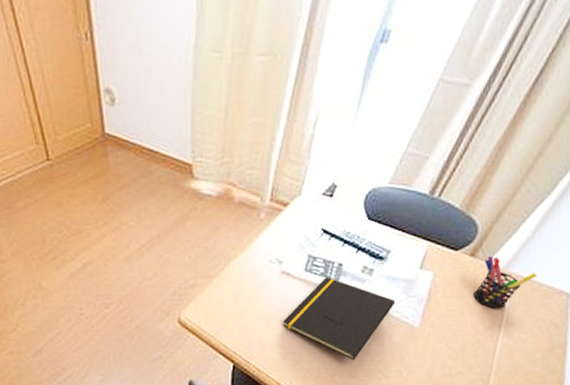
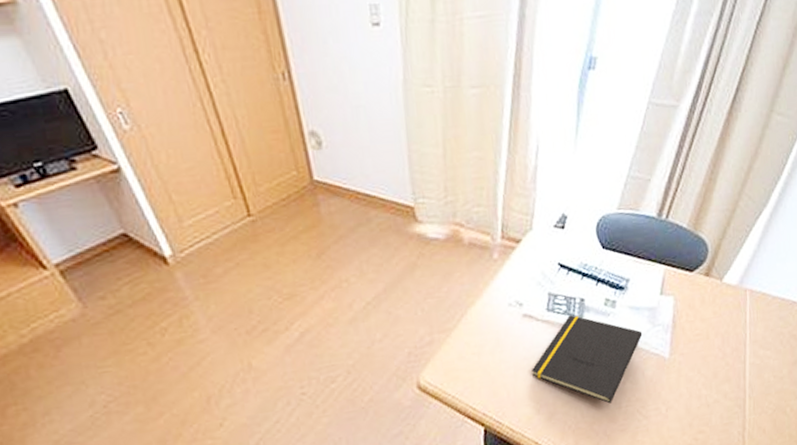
pen holder: present [473,256,538,309] -> none [715,274,770,329]

